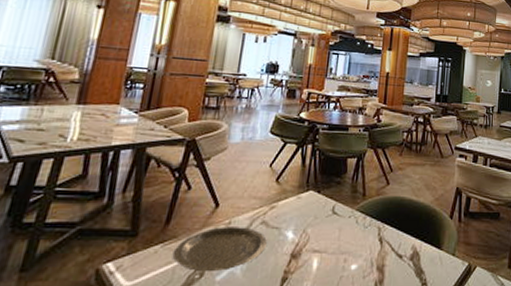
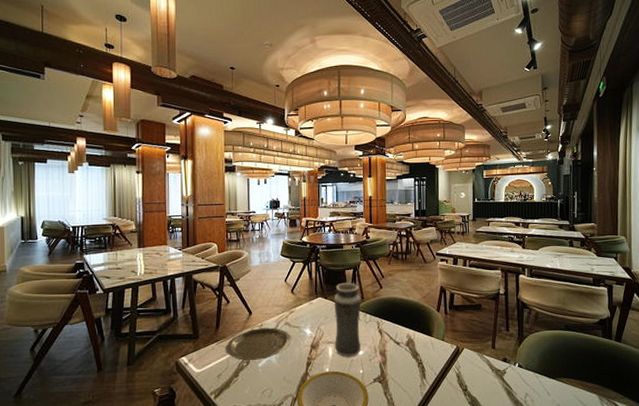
vase: none [321,173,363,273] -> present [334,282,361,358]

